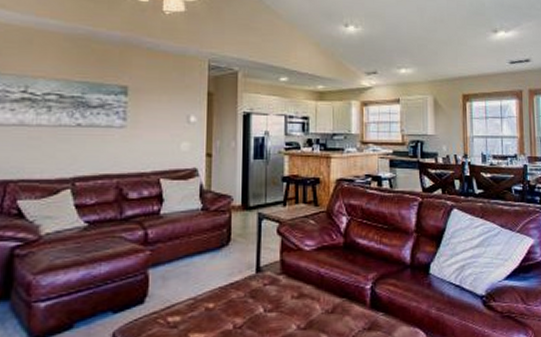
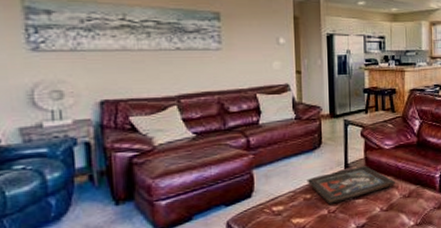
religious icon: none [210,269,317,317] -> present [307,165,396,204]

